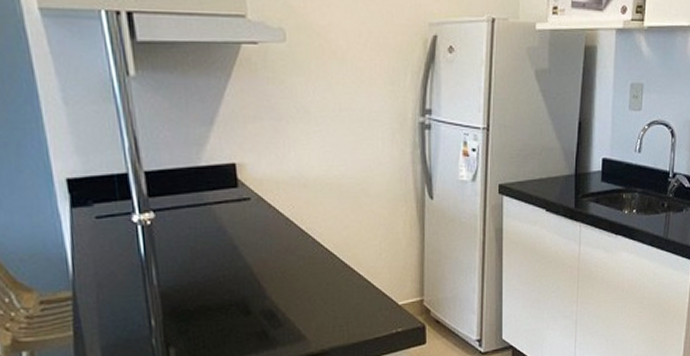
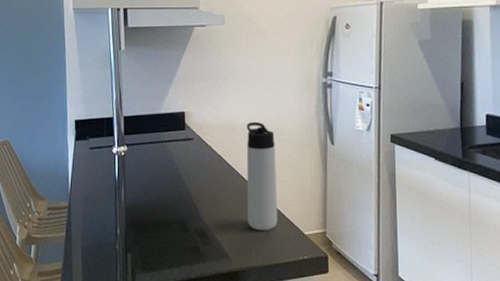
thermos bottle: none [322,174,366,306] -> present [246,122,278,231]

